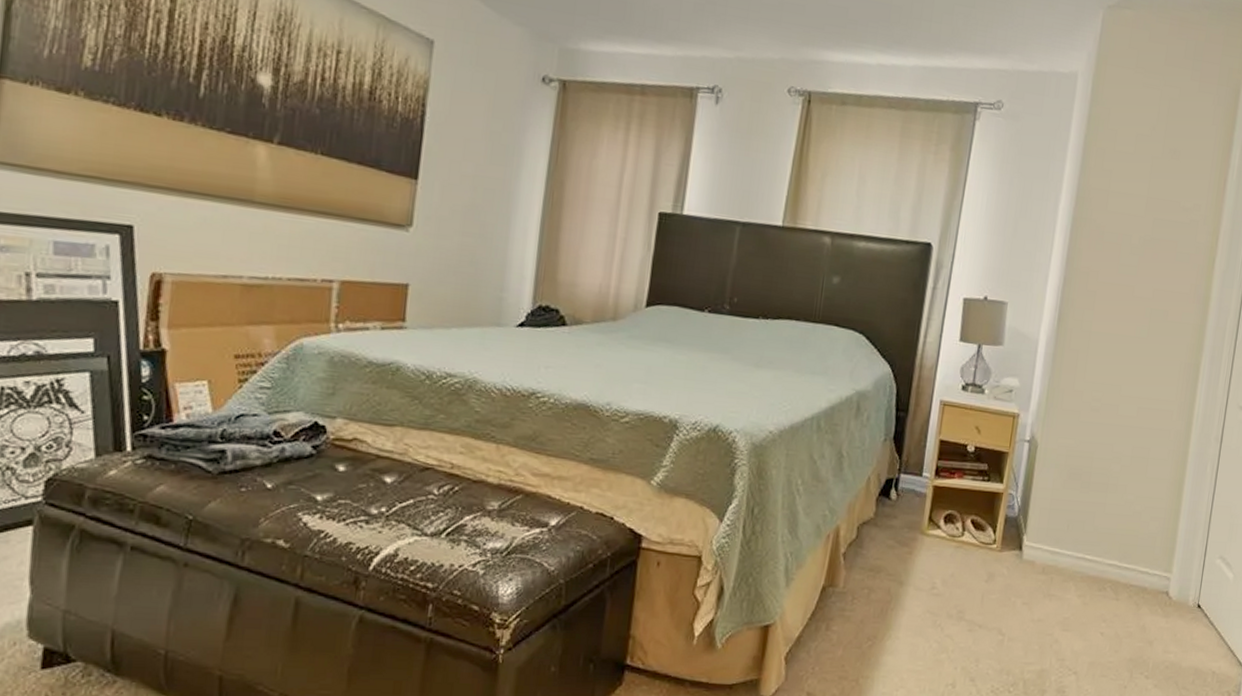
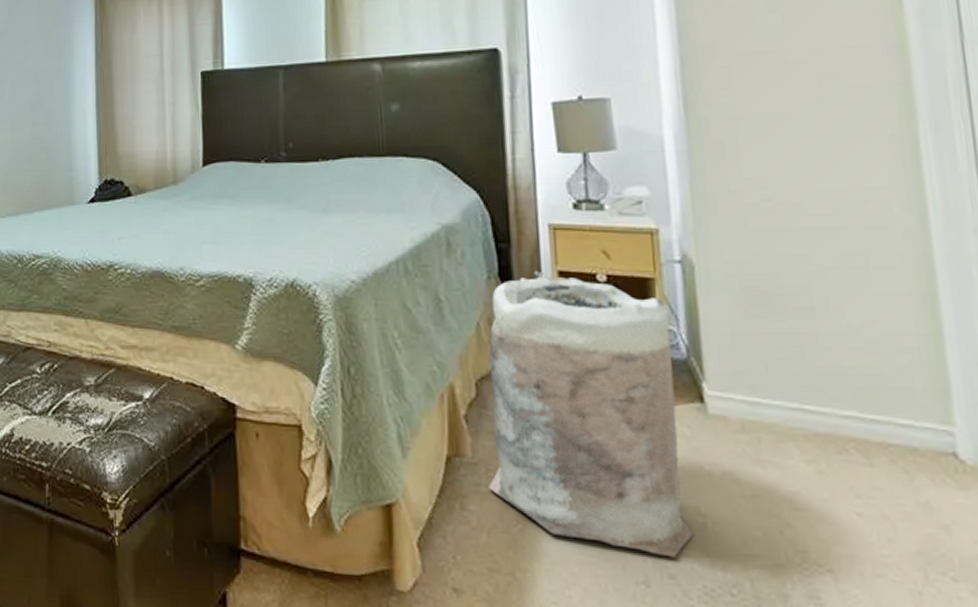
bag: none [851,437,1014,666] -> present [488,270,693,558]

